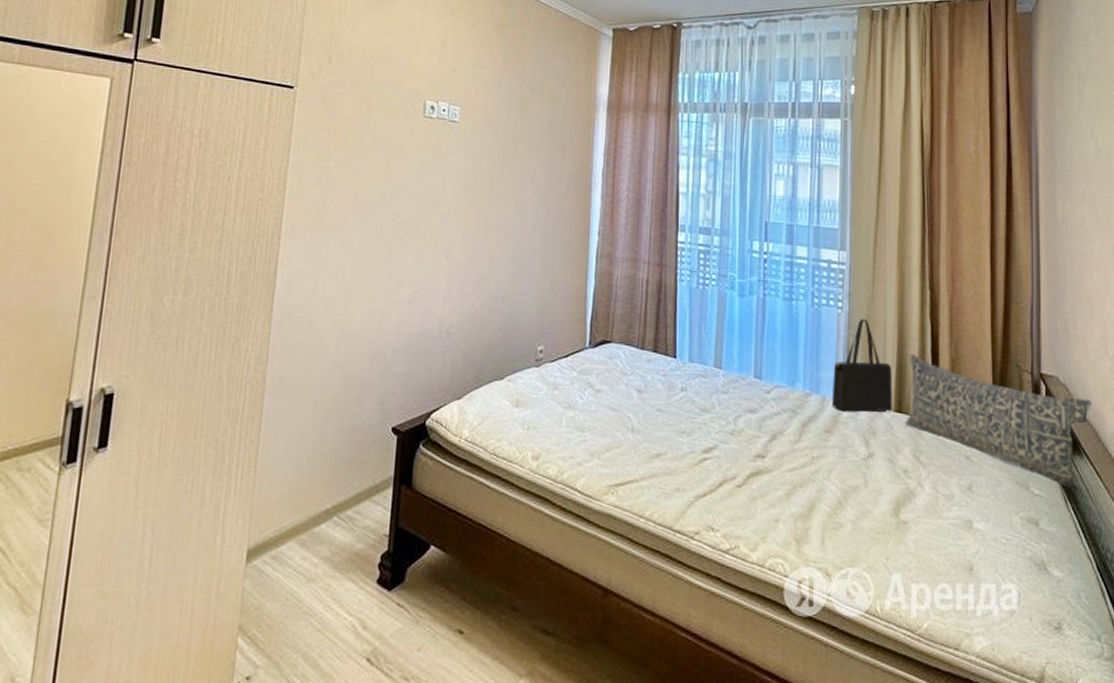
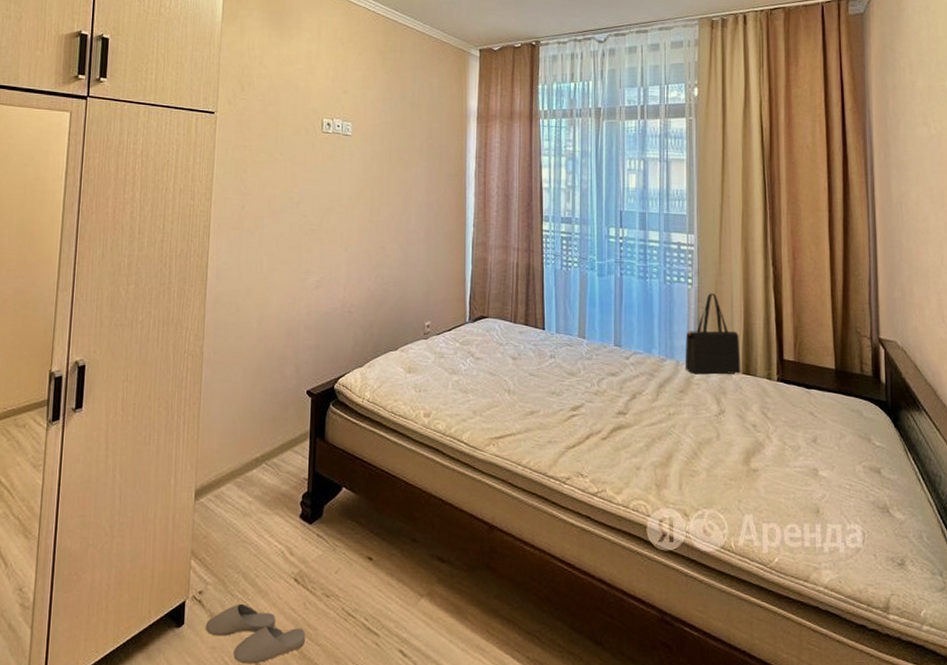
pillow: present [905,353,1090,492] -> none [753,322,928,444]

